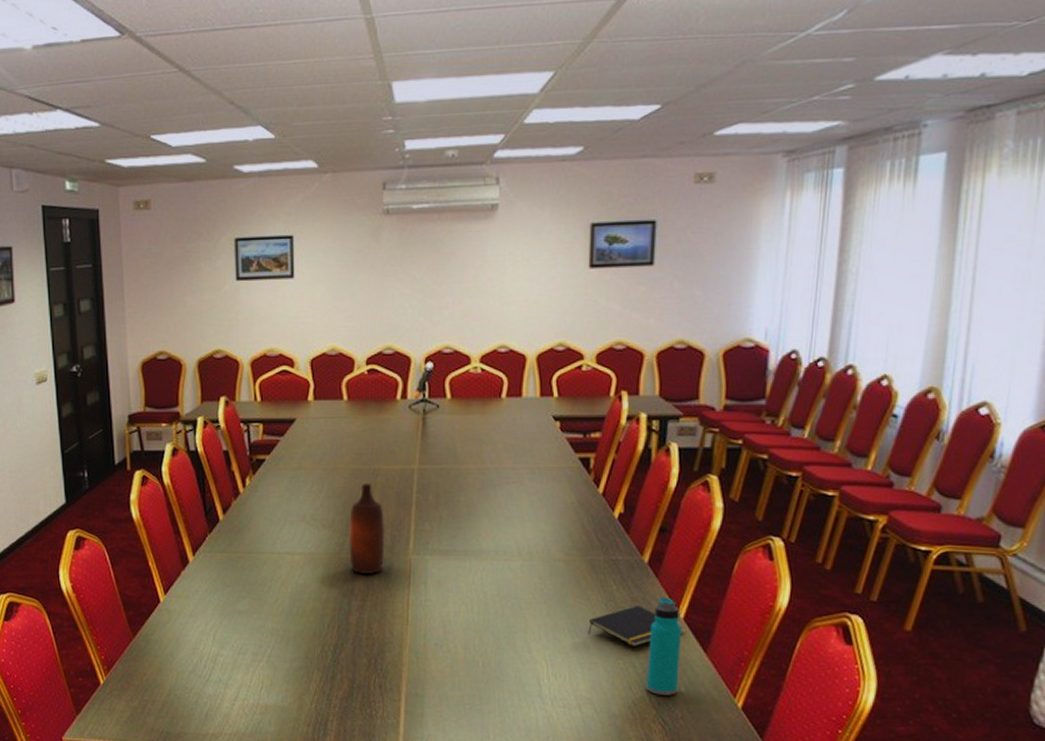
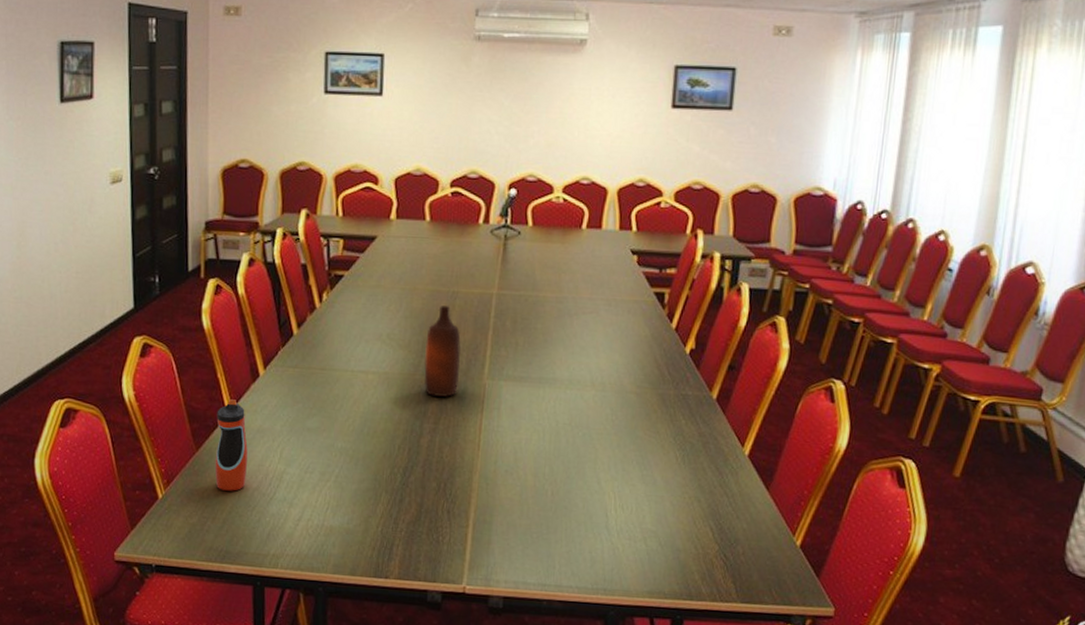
water bottle: none [150,586,183,675] -> present [214,399,248,491]
notepad: present [588,606,683,647] -> none [656,441,747,482]
water bottle: present [647,597,682,695] -> none [710,433,746,531]

